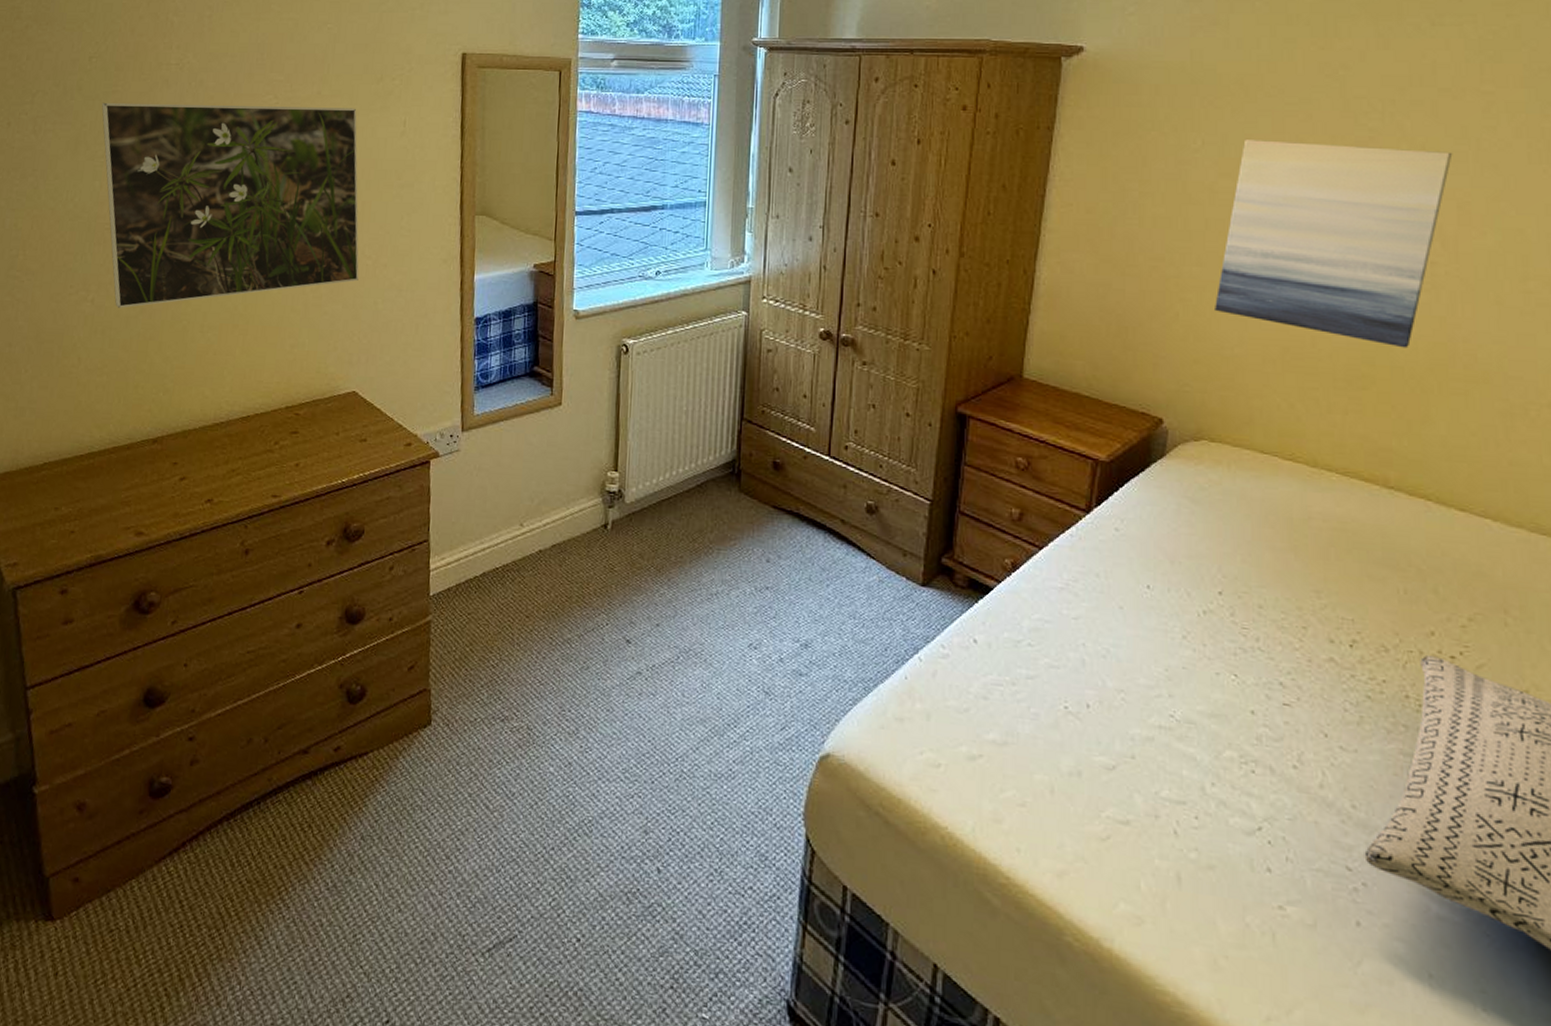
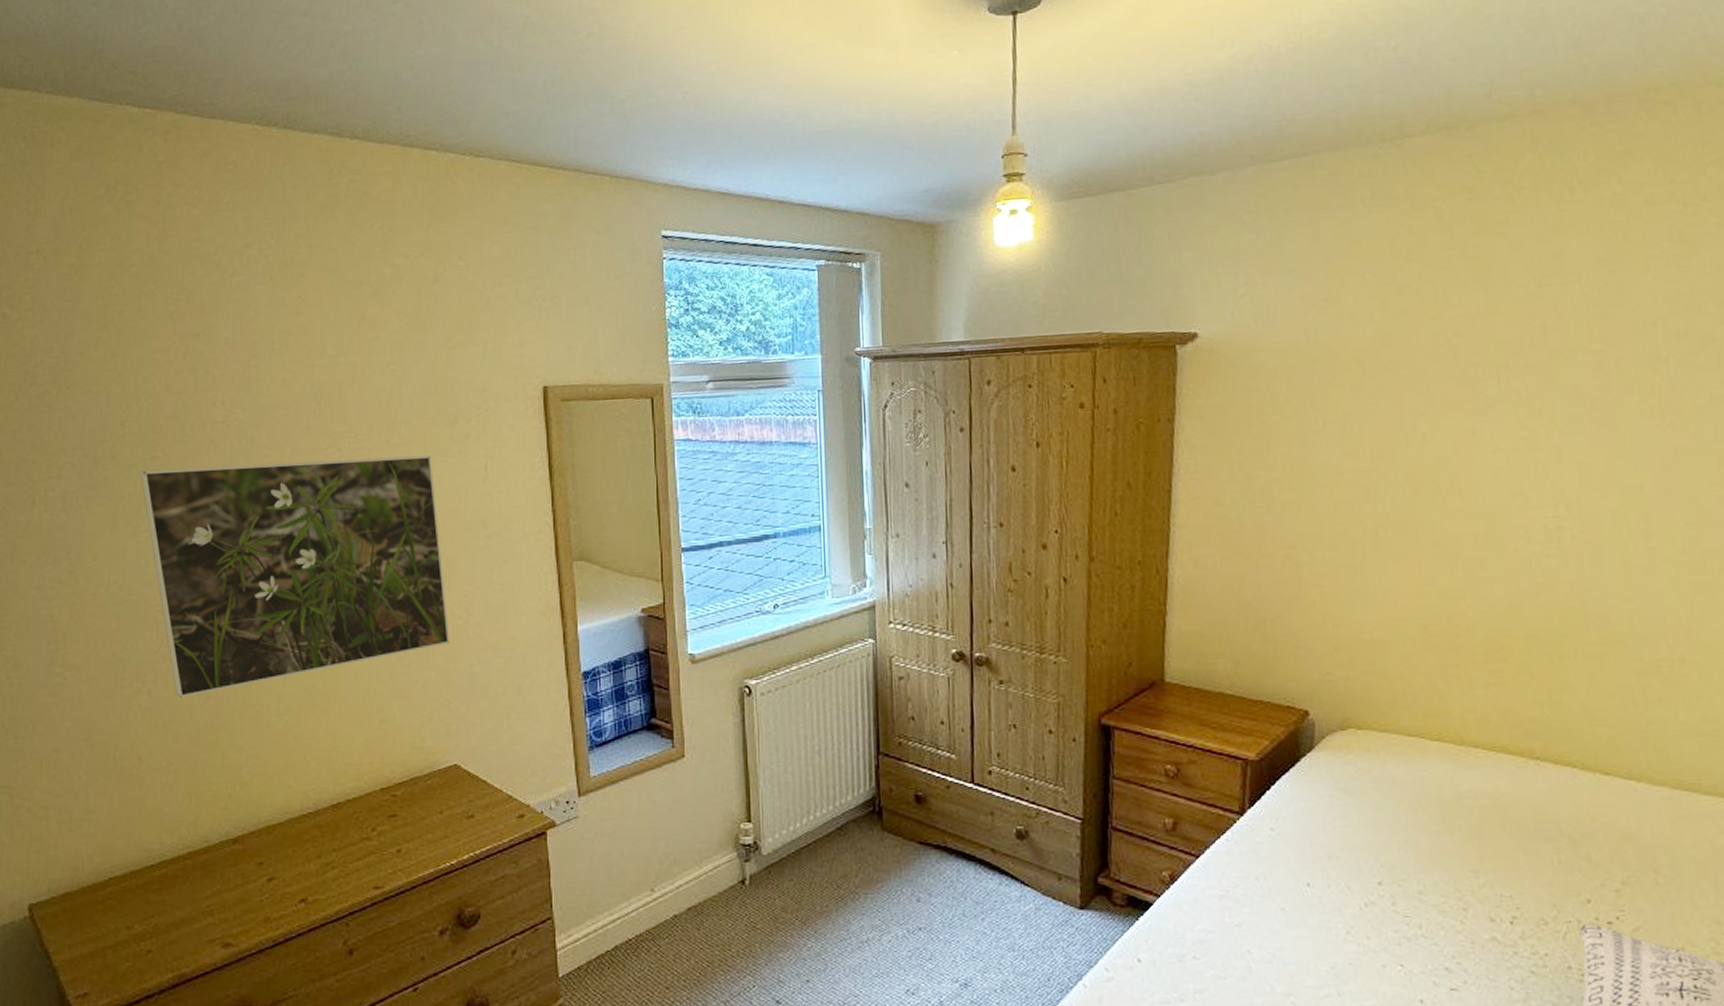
wall art: present [1215,140,1453,349] -> none [1350,413,1569,616]

